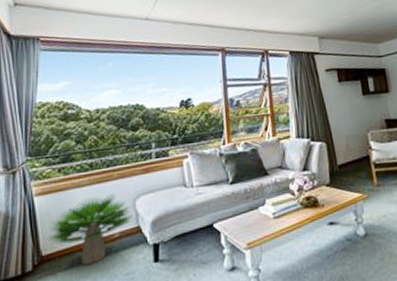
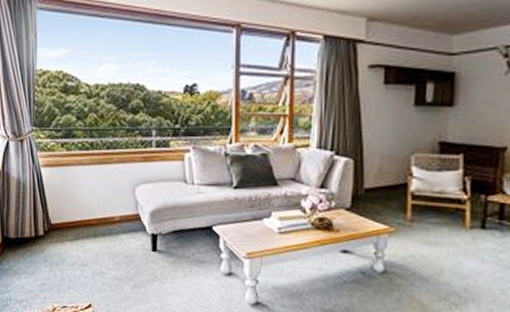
potted plant: present [47,194,134,266] -> none [54,177,133,241]

